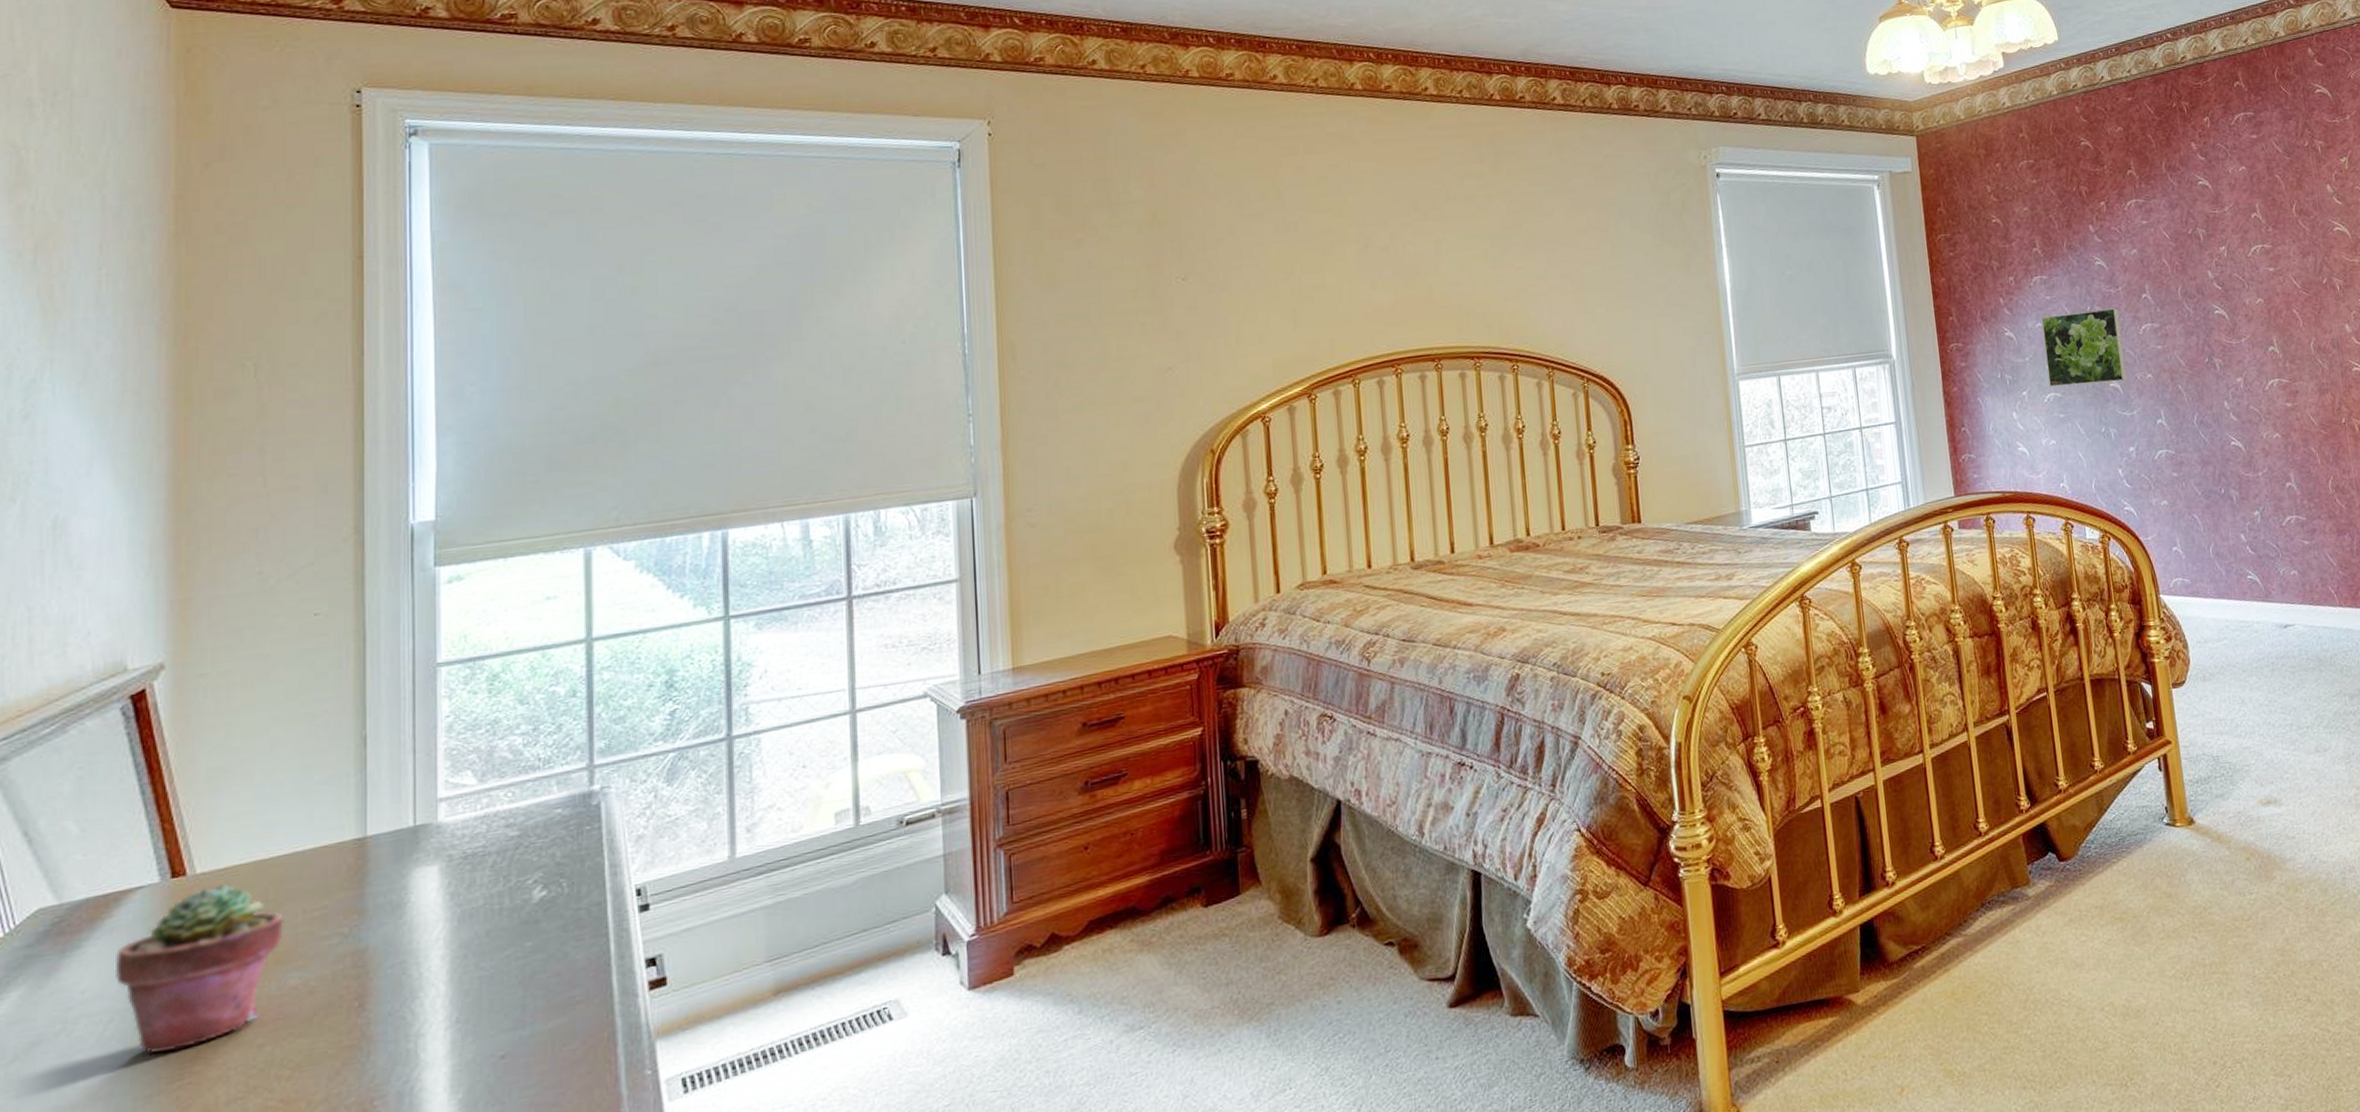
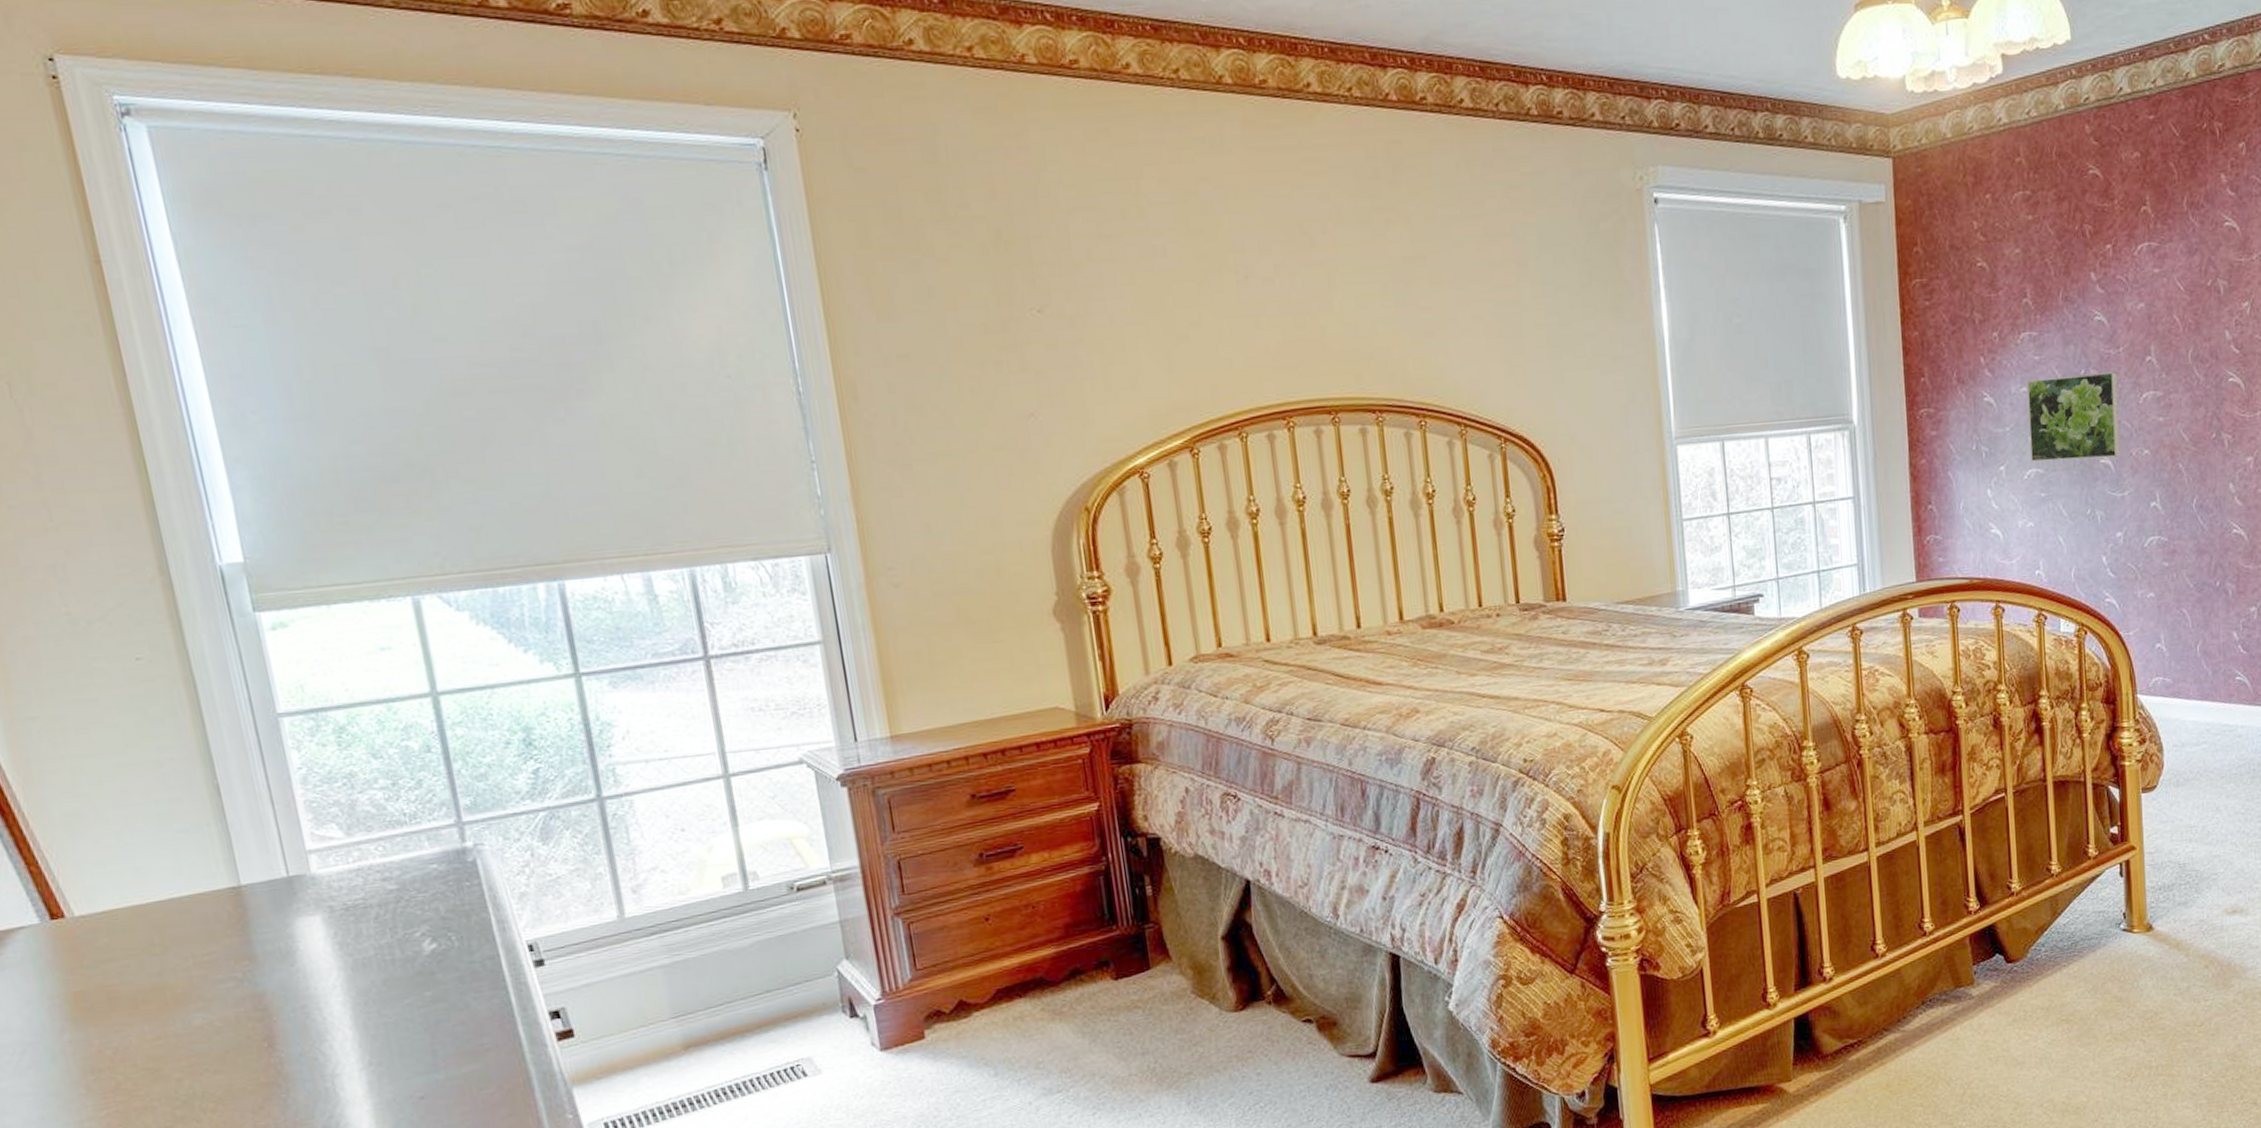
potted succulent: present [114,884,284,1054] -> none [13,927,177,1084]

